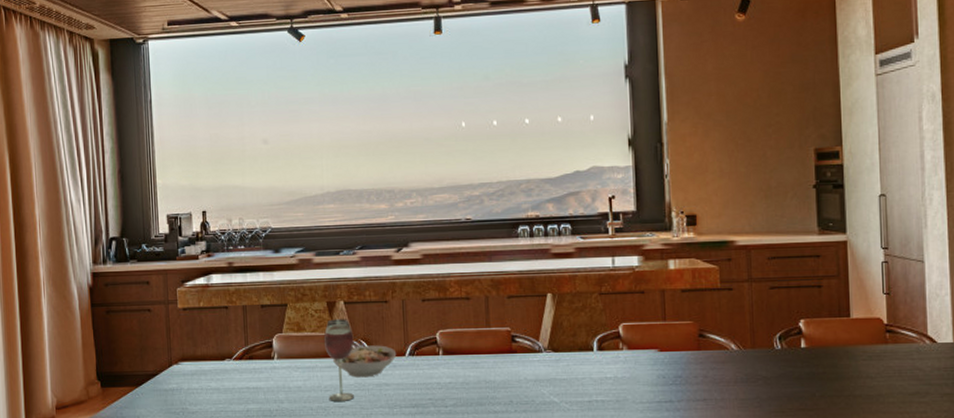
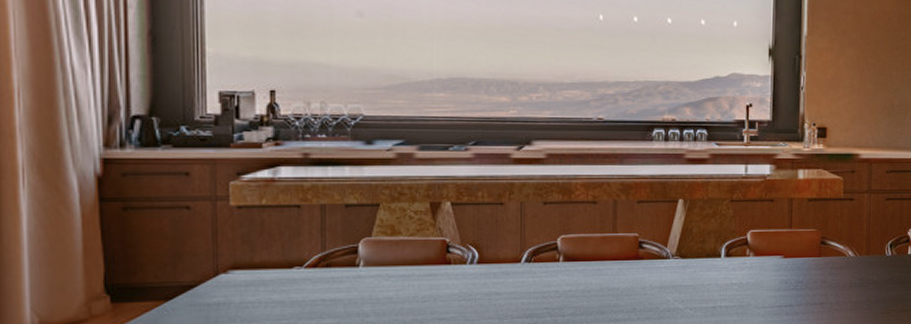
wineglass: present [323,319,354,401] -> none [423,222,461,313]
salad: present [333,345,397,378] -> none [434,251,511,287]

